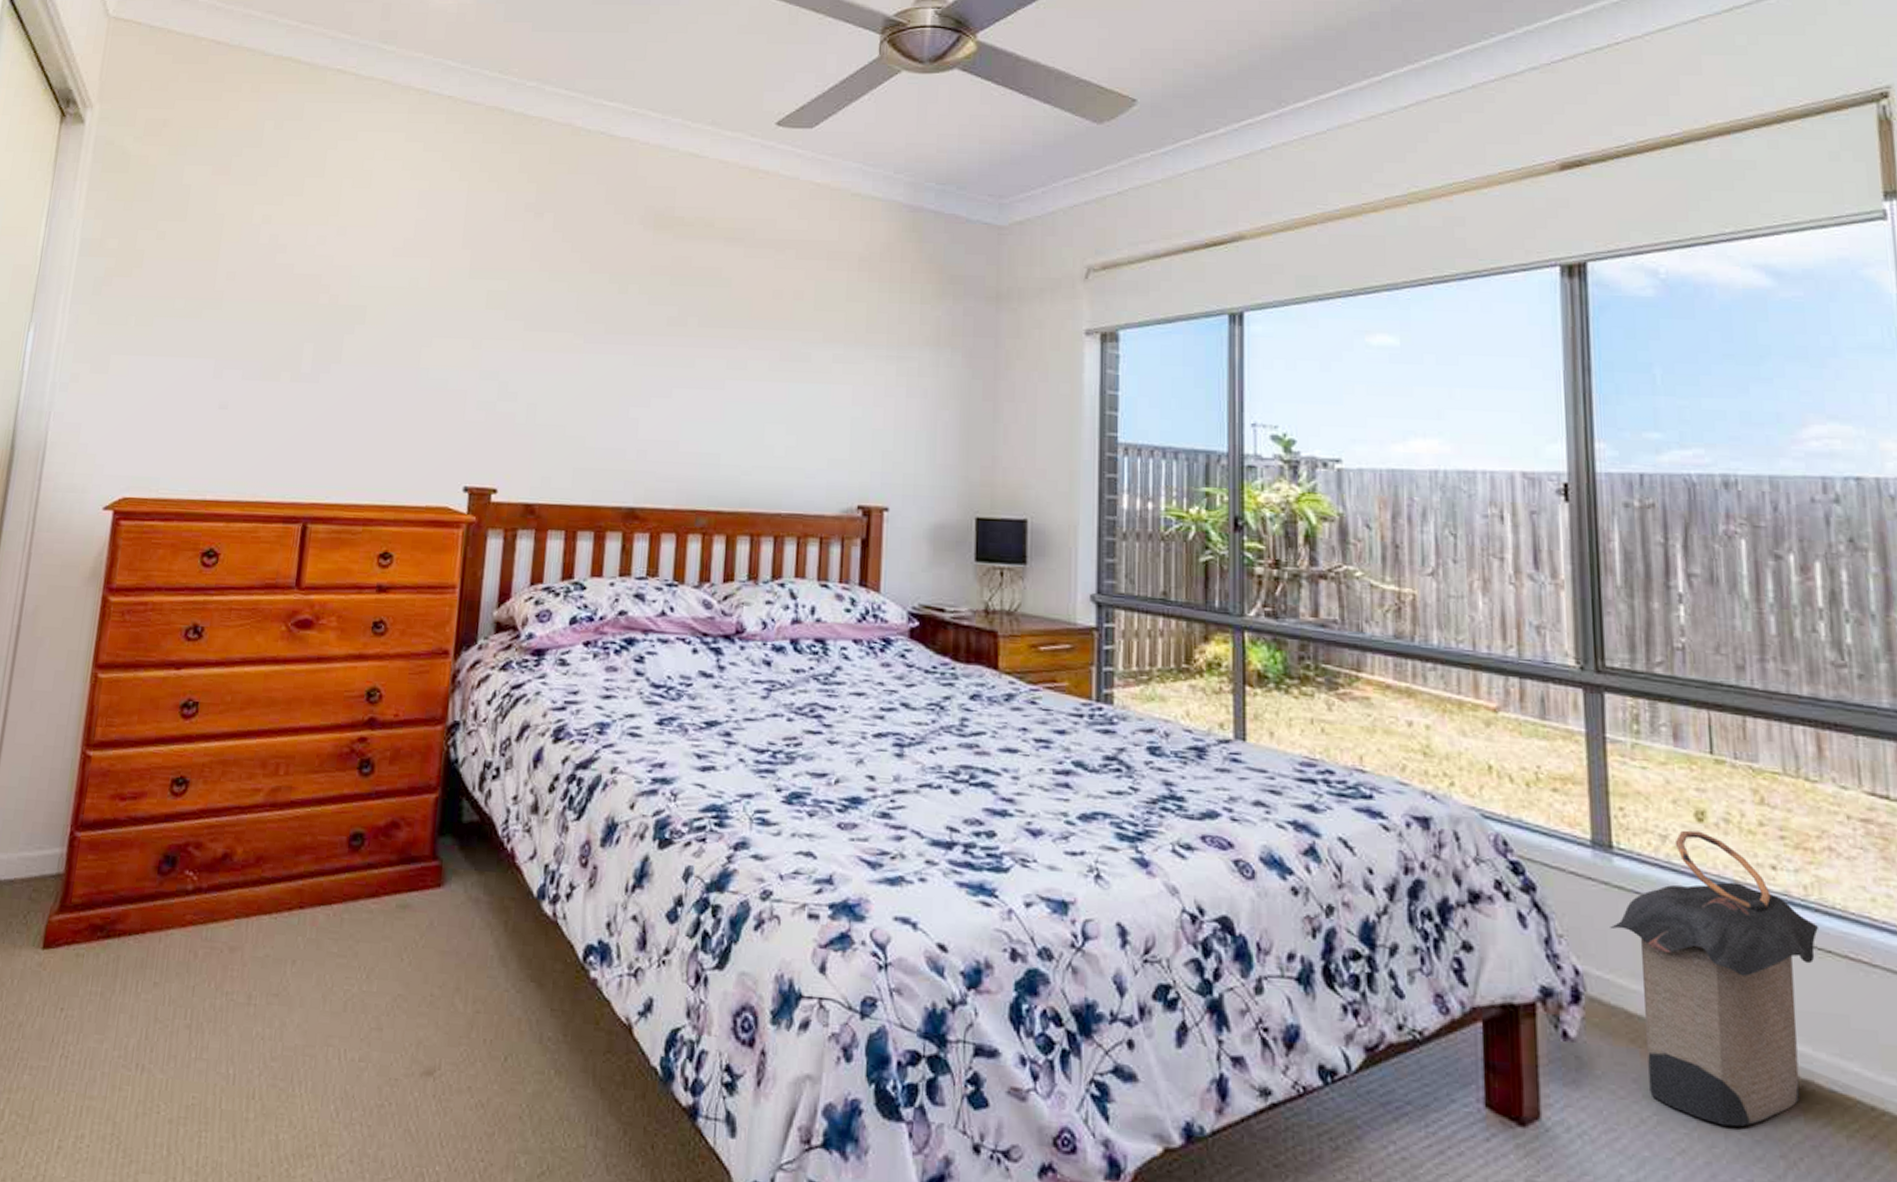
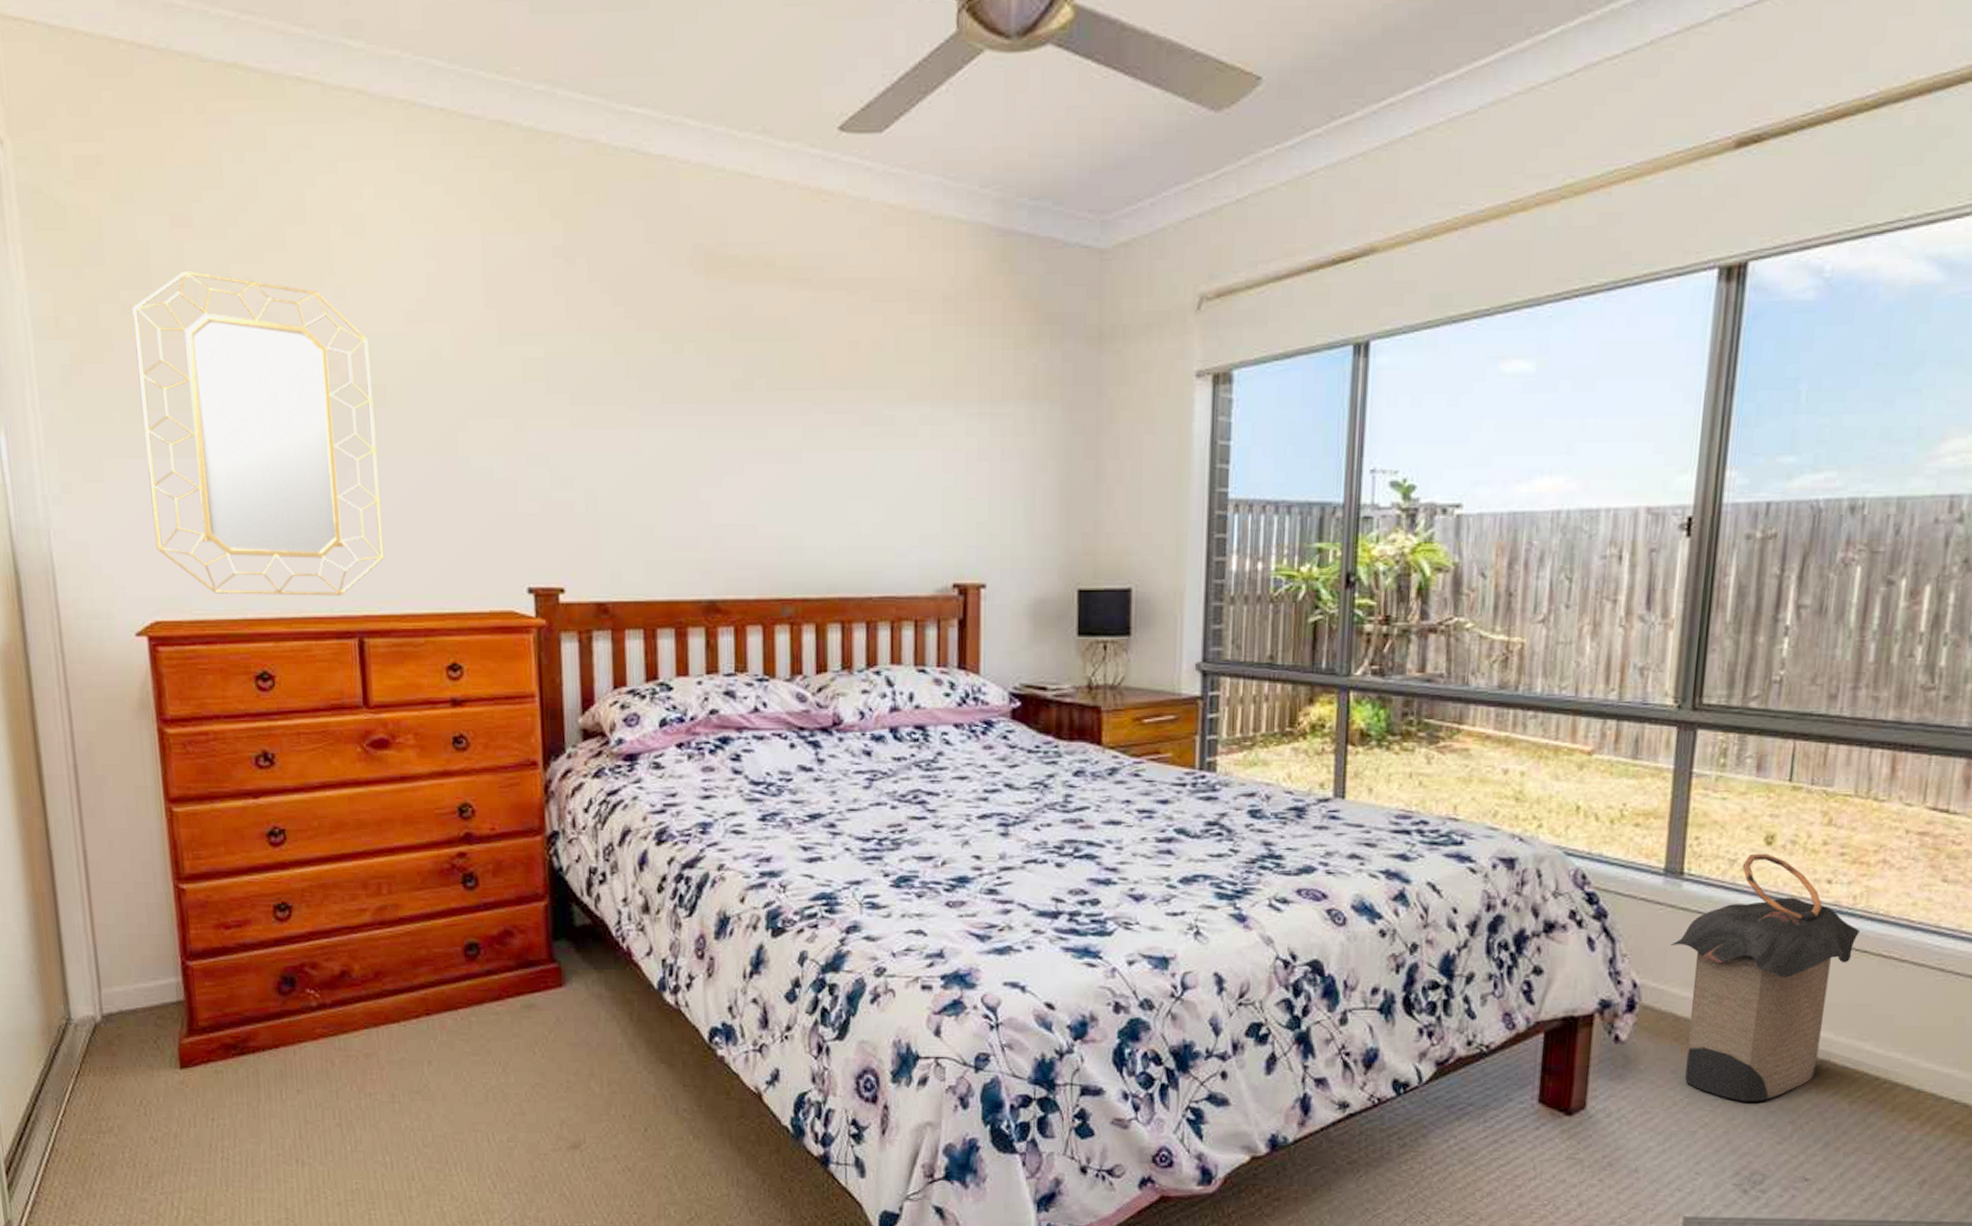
home mirror: none [140,207,359,484] -> present [132,270,385,596]

